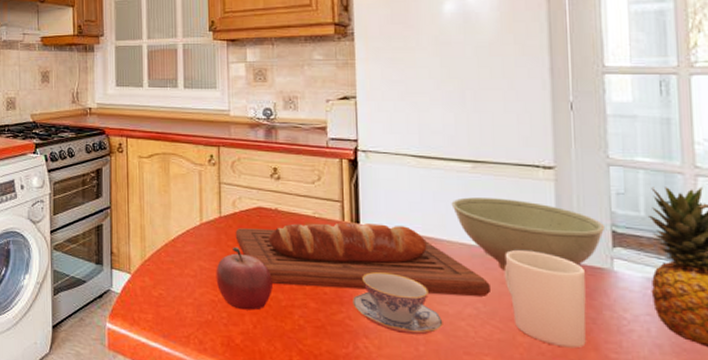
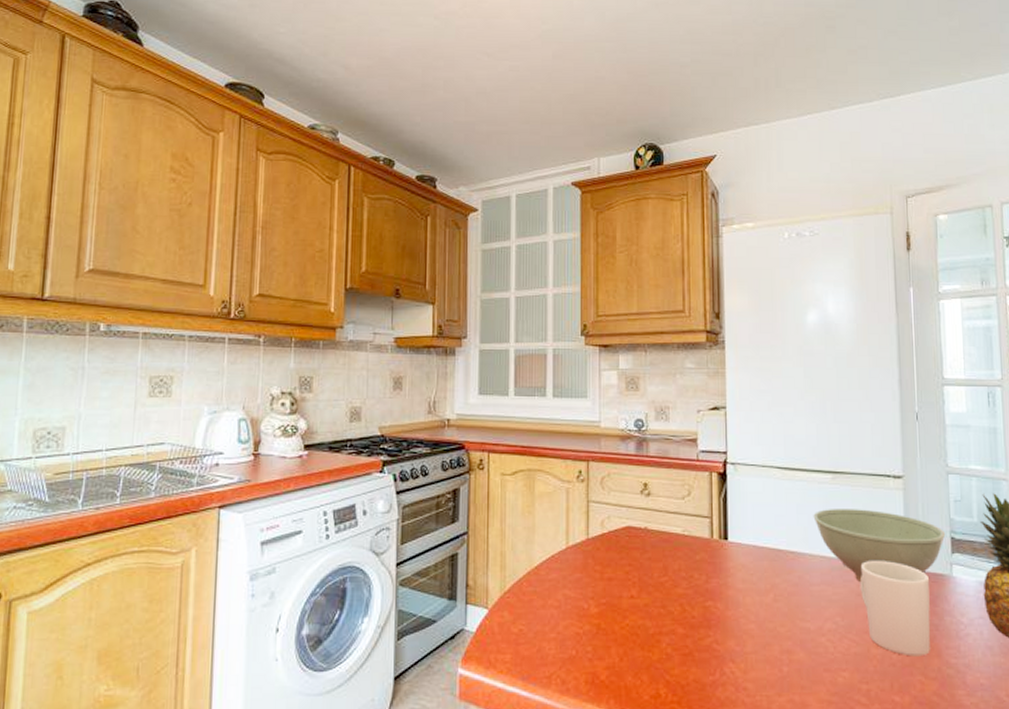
fruit: present [216,246,272,311] -> none [581,571,640,641]
bread loaf: present [235,222,490,297] -> none [603,540,848,611]
teacup: present [353,272,443,335] -> none [720,591,805,655]

